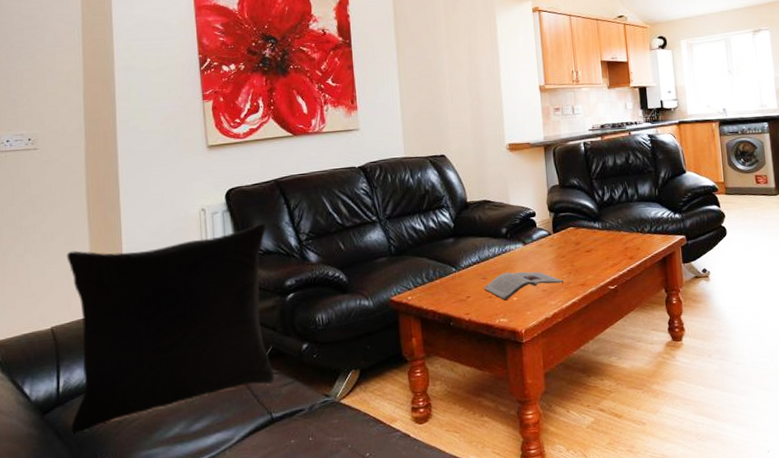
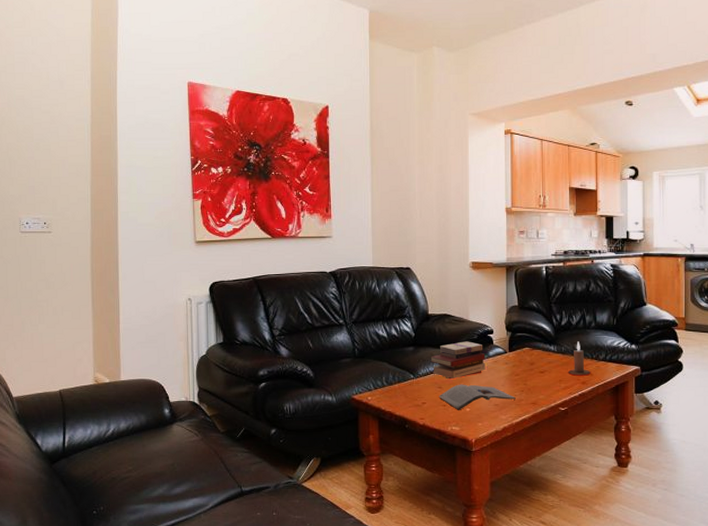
pillow: present [66,222,275,433] -> none [73,316,246,482]
books: none [472,226,531,269] -> present [430,341,486,380]
candle: none [615,216,637,252] -> present [568,341,591,376]

